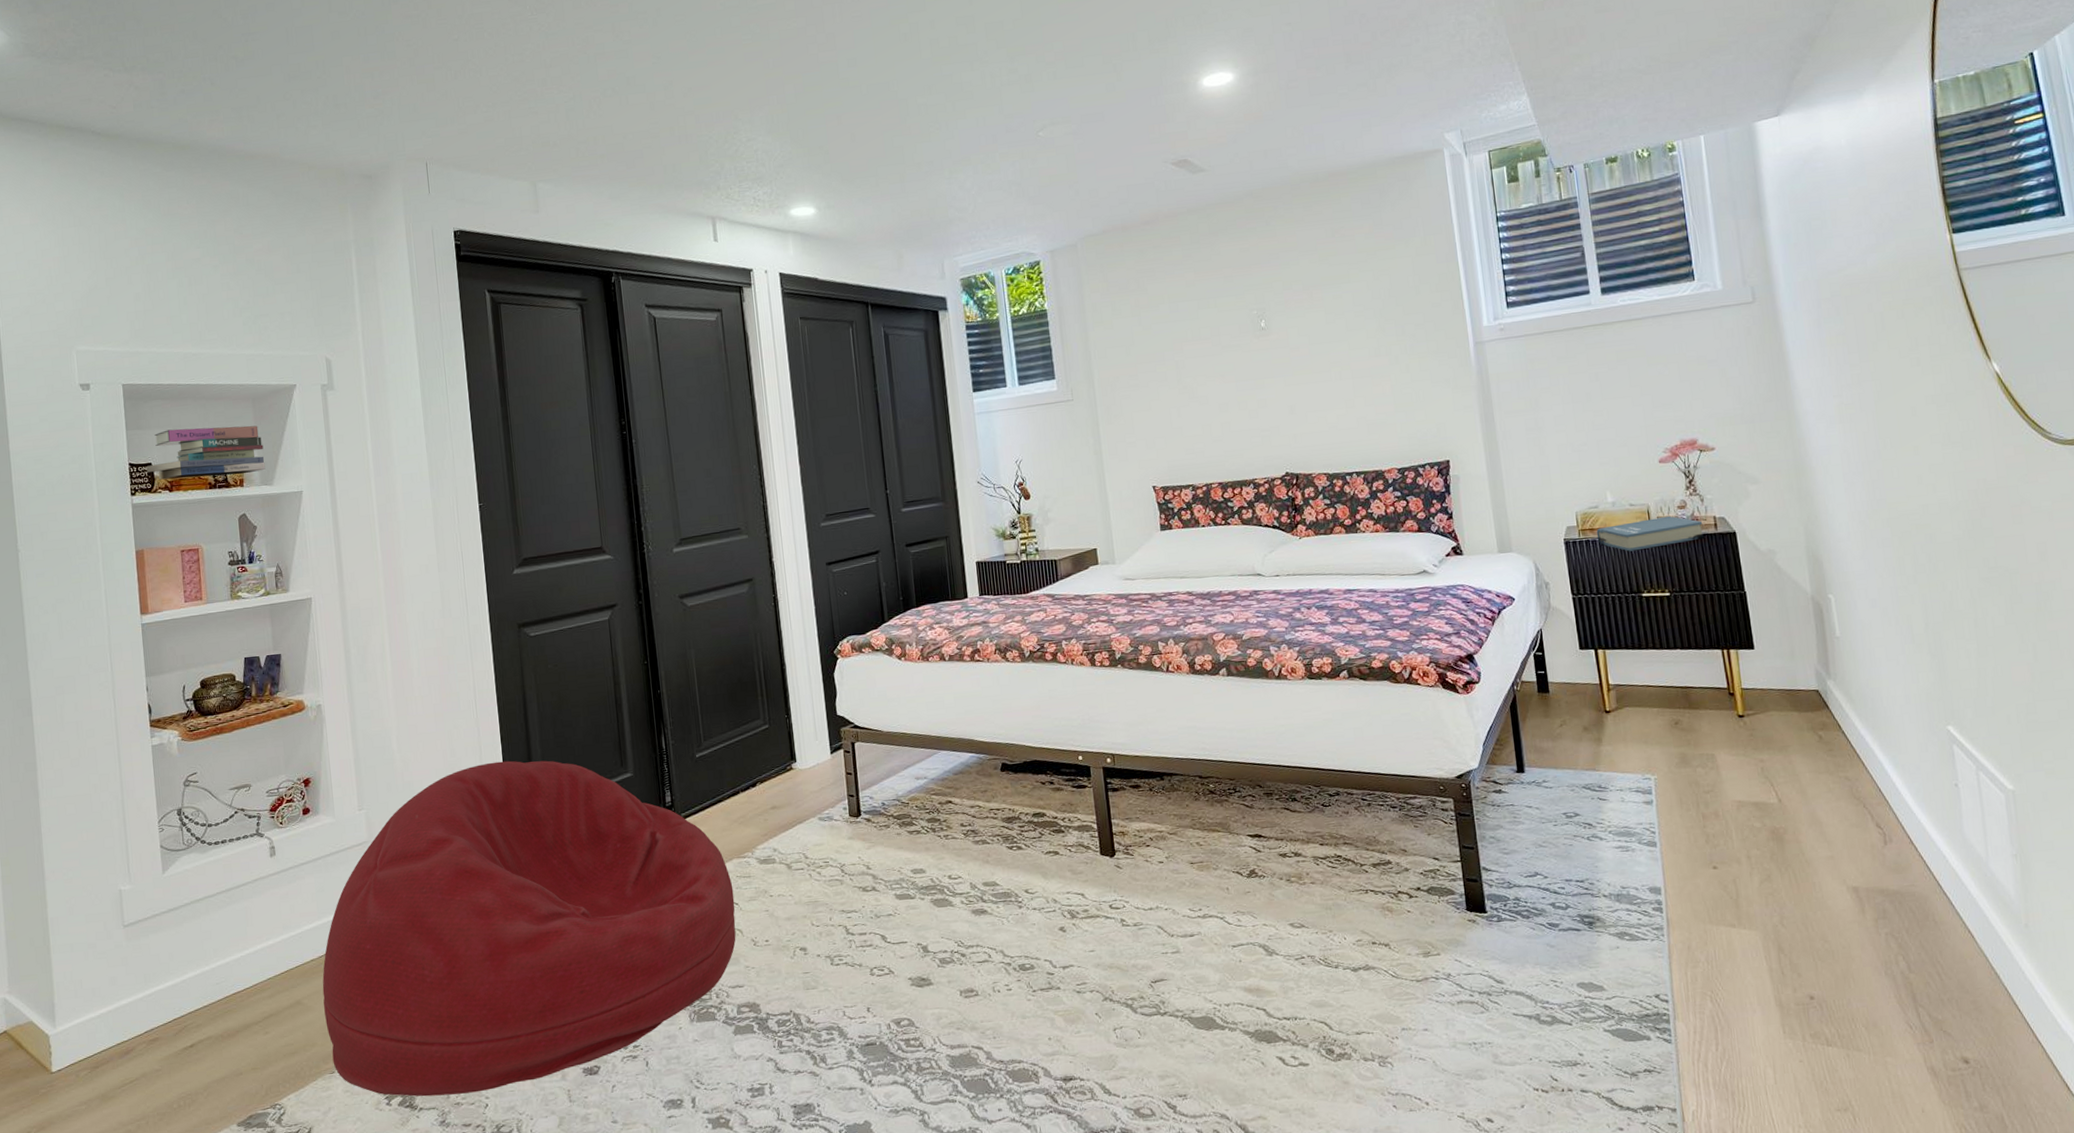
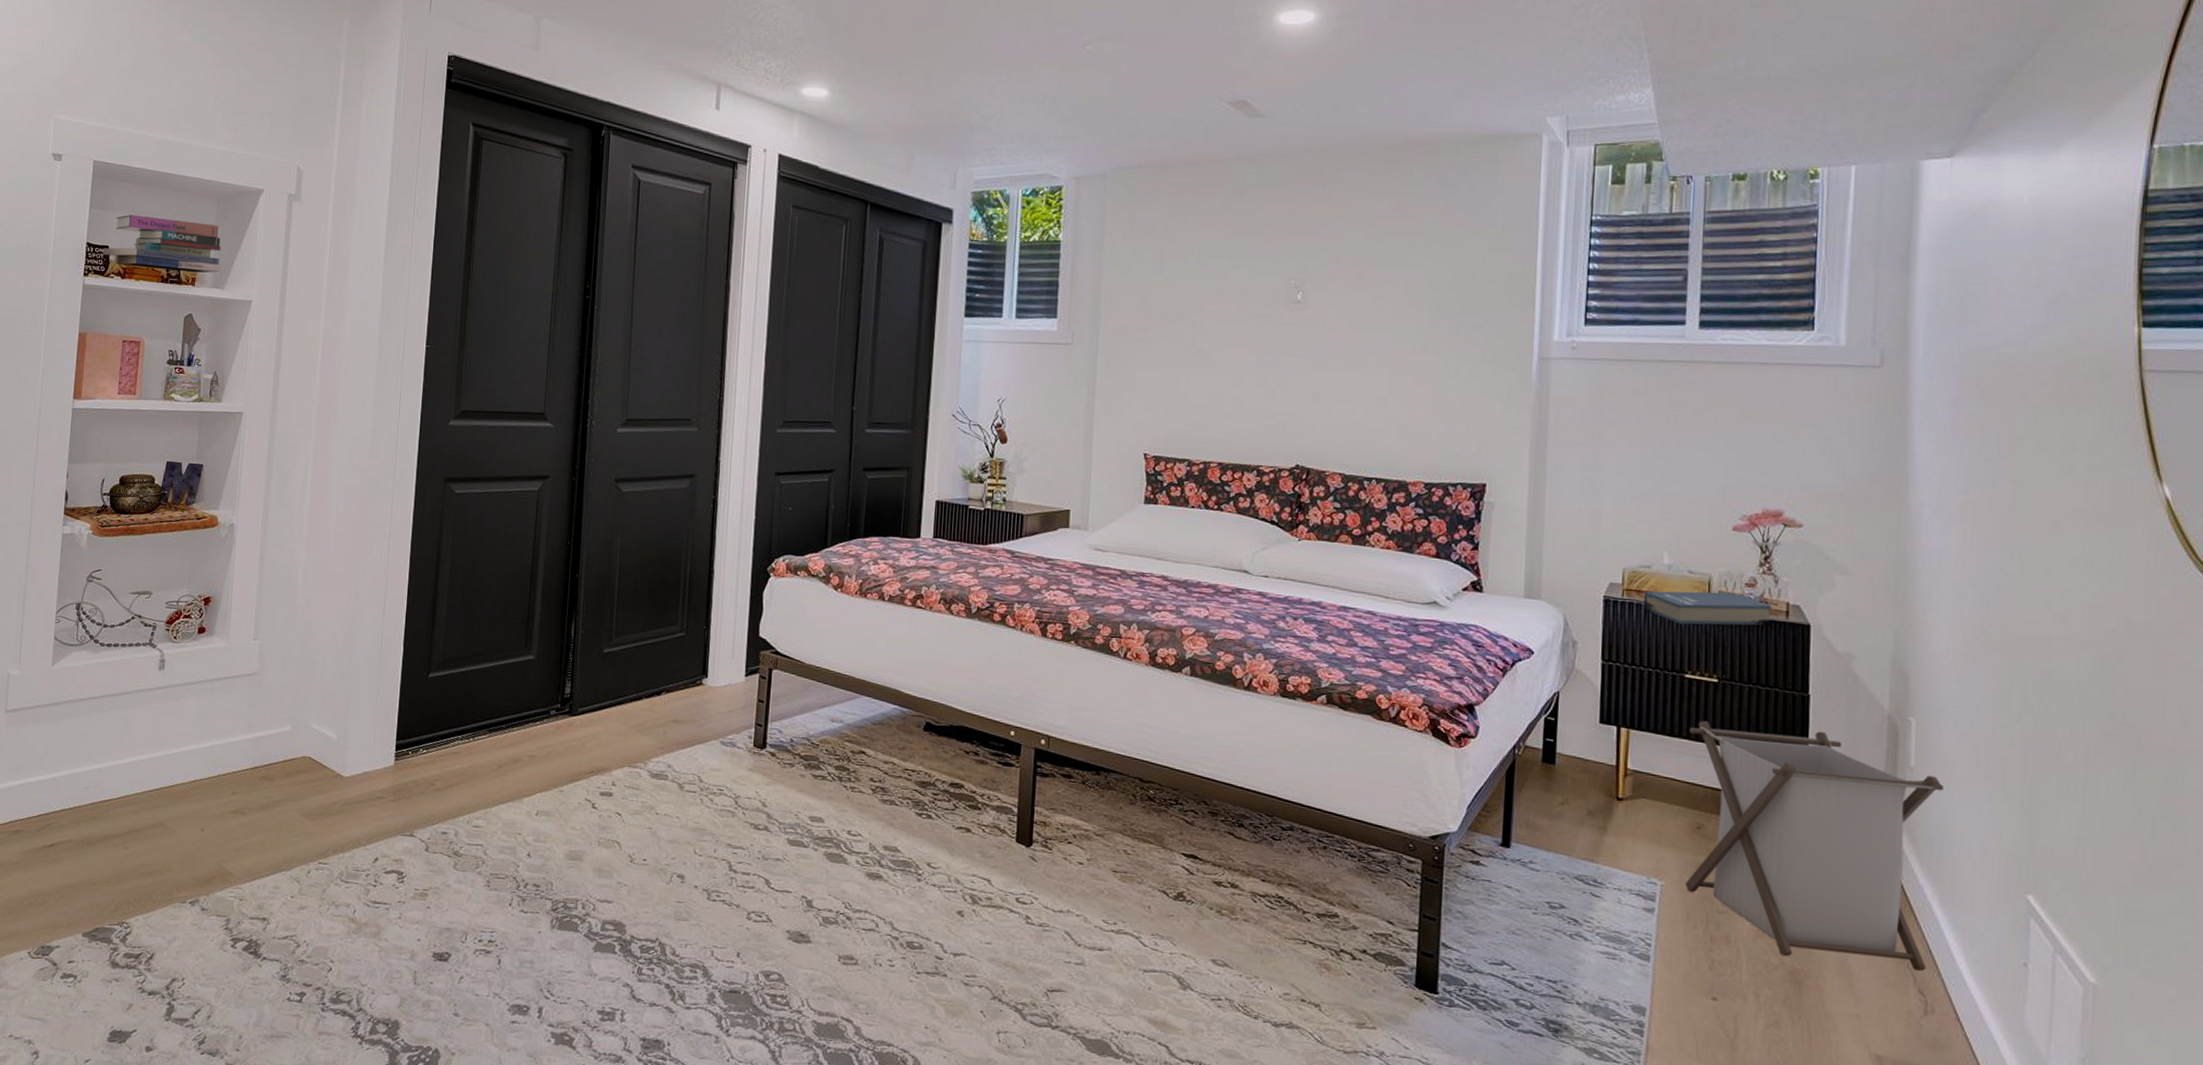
beanbag: present [322,760,736,1097] -> none [185,616,619,954]
laundry basket: none [1654,620,1879,818] -> present [1685,720,1943,971]

